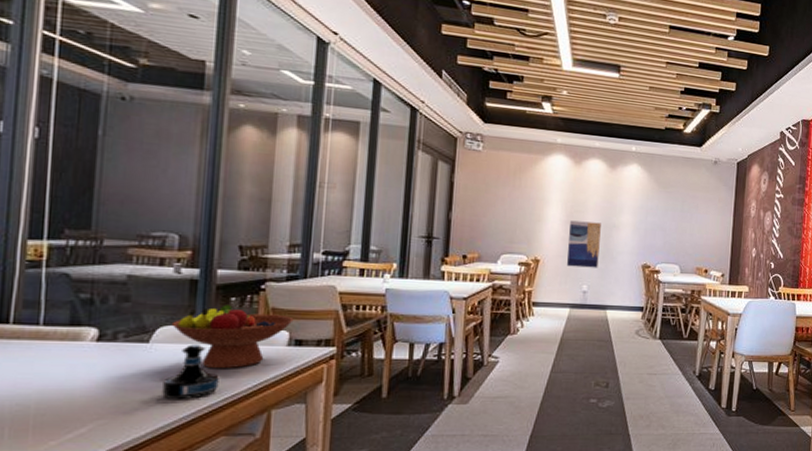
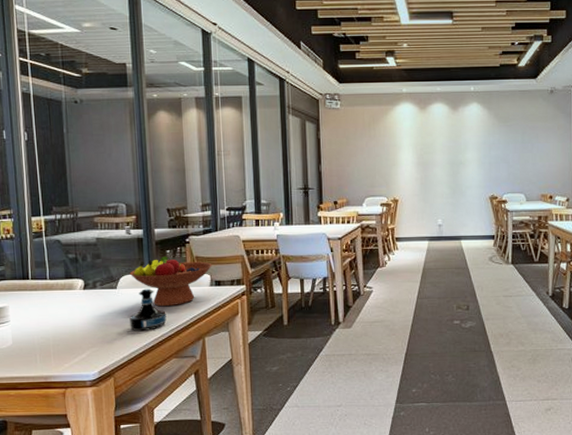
wall art: present [567,220,601,268] -> none [421,161,450,204]

